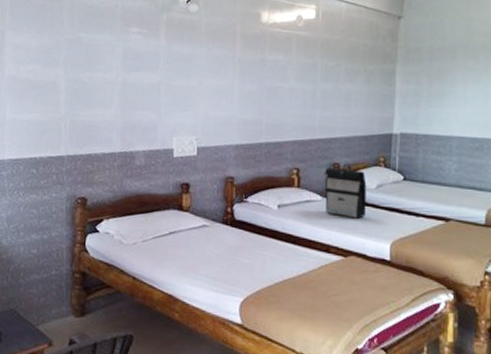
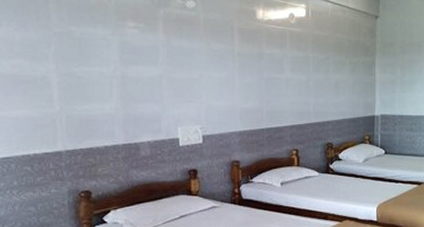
backpack: present [324,163,367,219] -> none [320,142,356,189]

